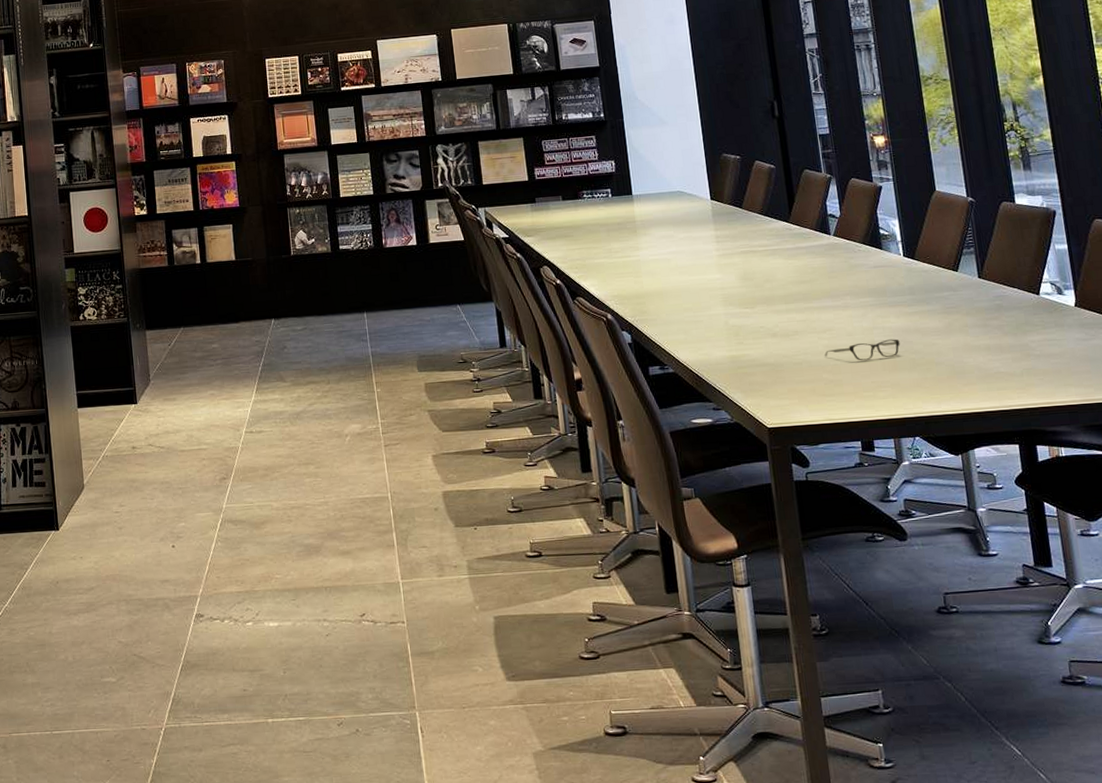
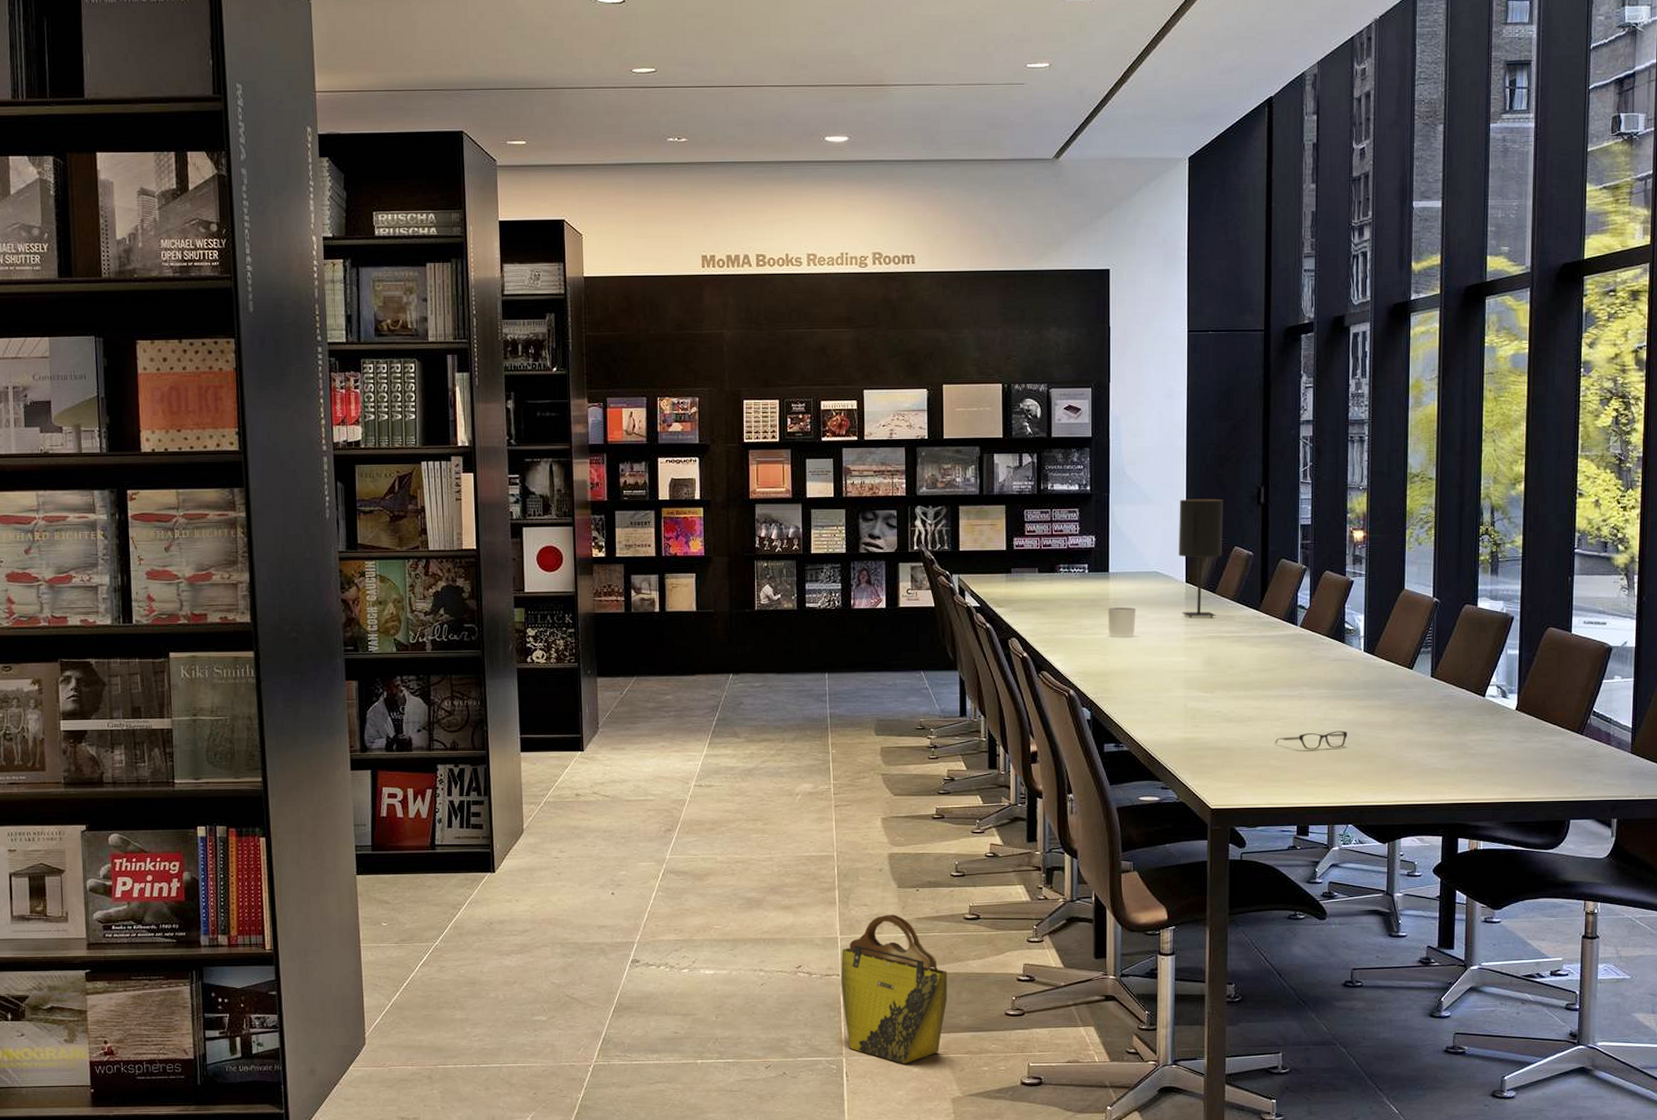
tote bag: none [404,555,518,717] -> present [841,914,948,1064]
mug: none [636,228,666,259] -> present [1108,607,1136,637]
table lamp: none [693,116,746,235] -> present [1179,499,1223,619]

